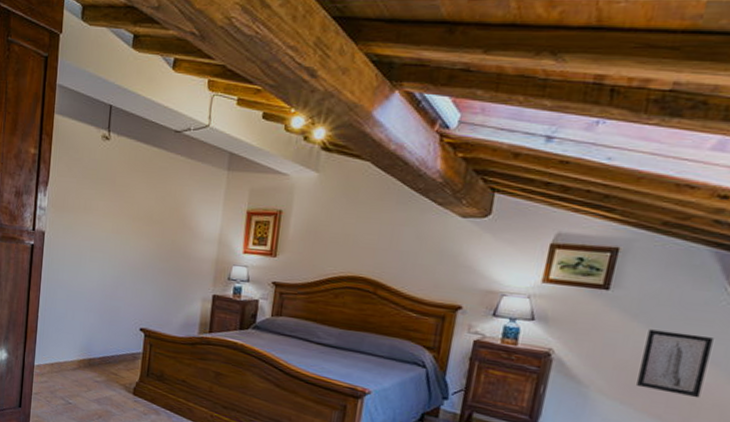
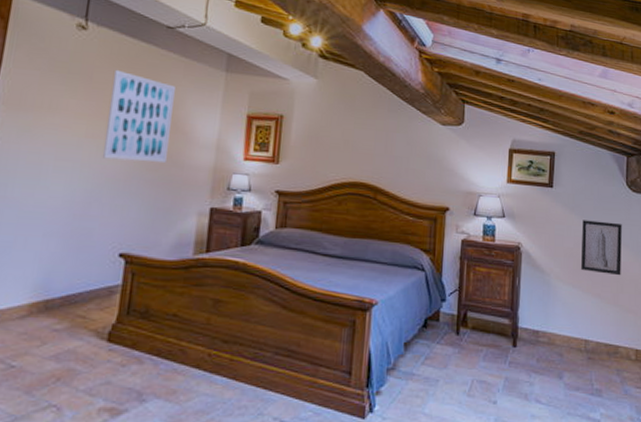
wall art: none [126,173,183,255] -> present [103,69,175,164]

